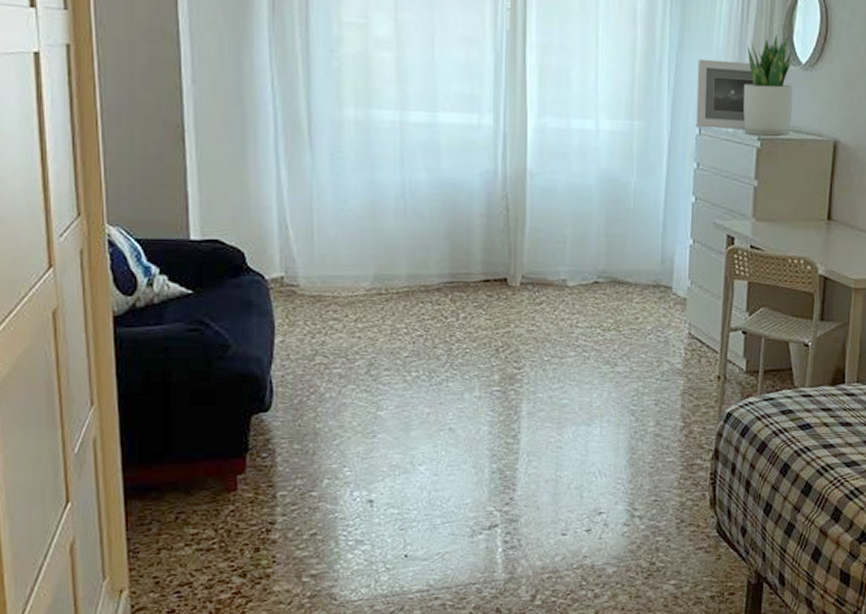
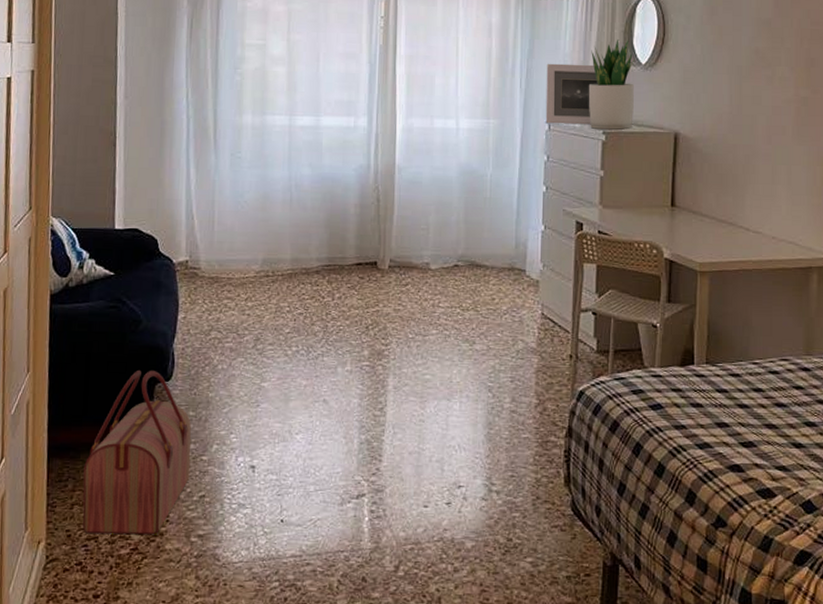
handbag: none [170,401,298,580] -> present [82,371,191,535]

